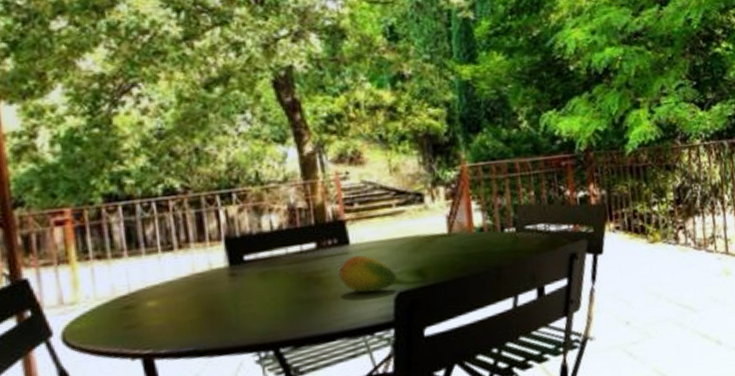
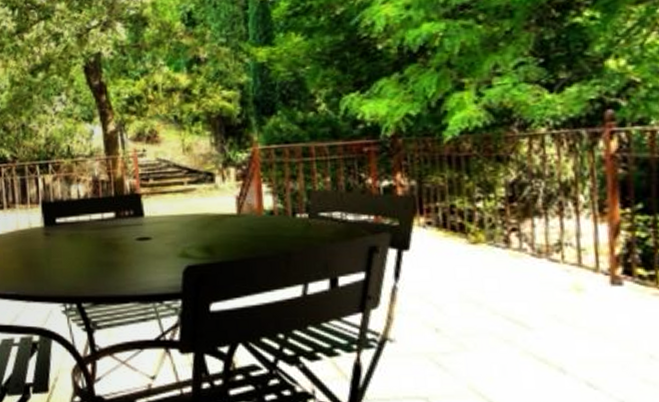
fruit: present [338,255,397,293] -> none [133,227,186,263]

